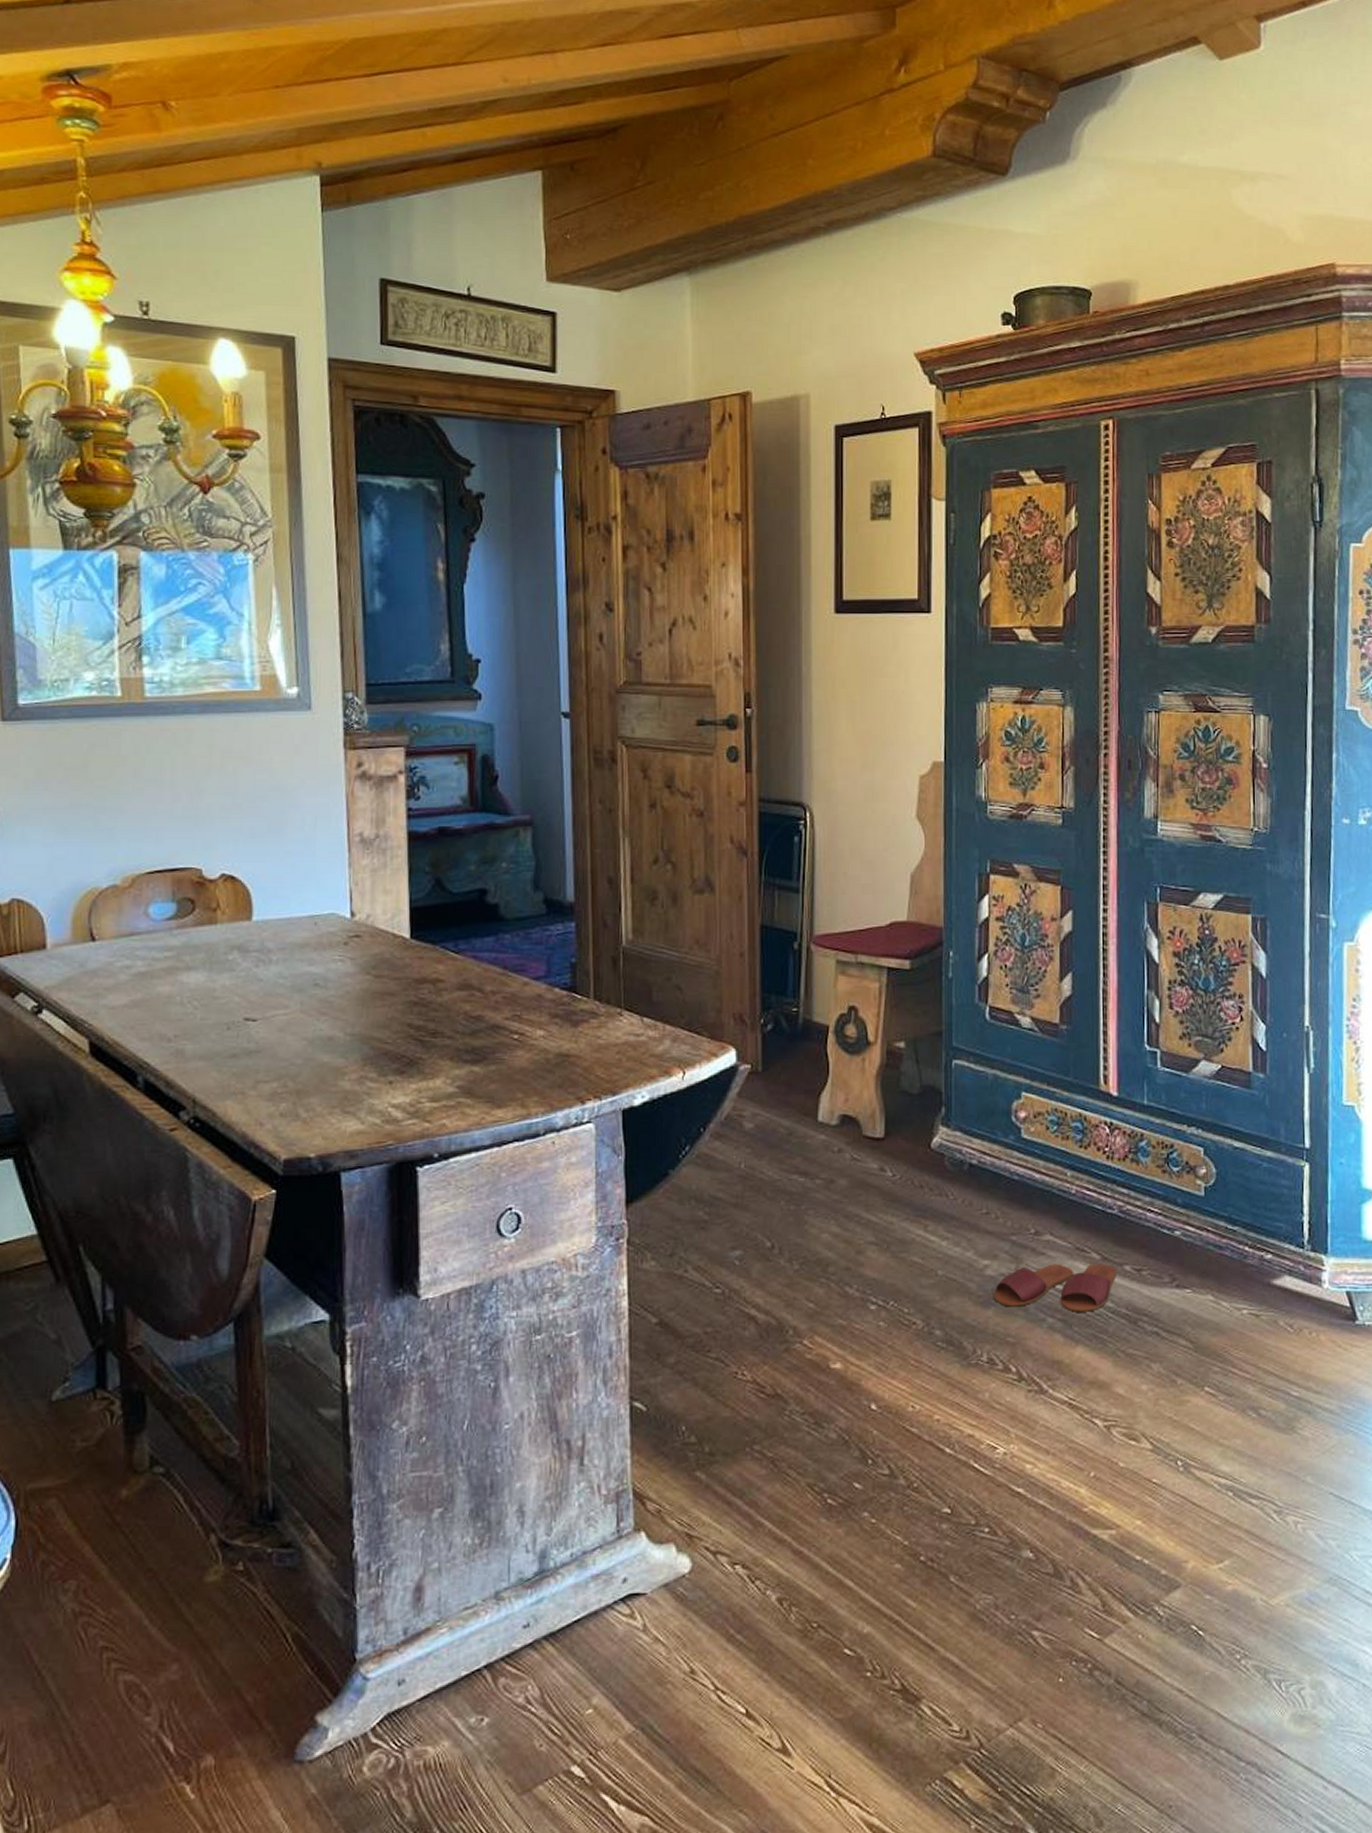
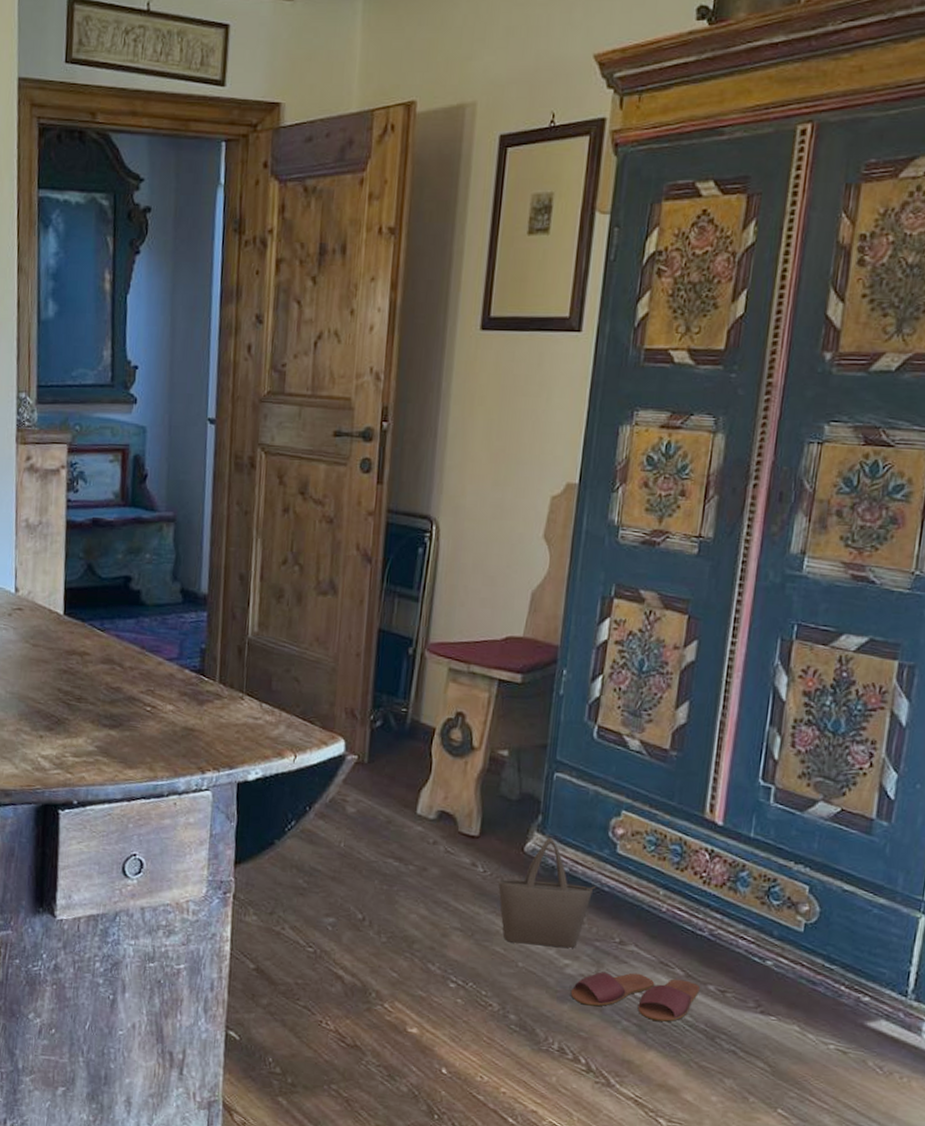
shopping bag: none [909,1130,1005,1250] -> present [498,837,596,948]

